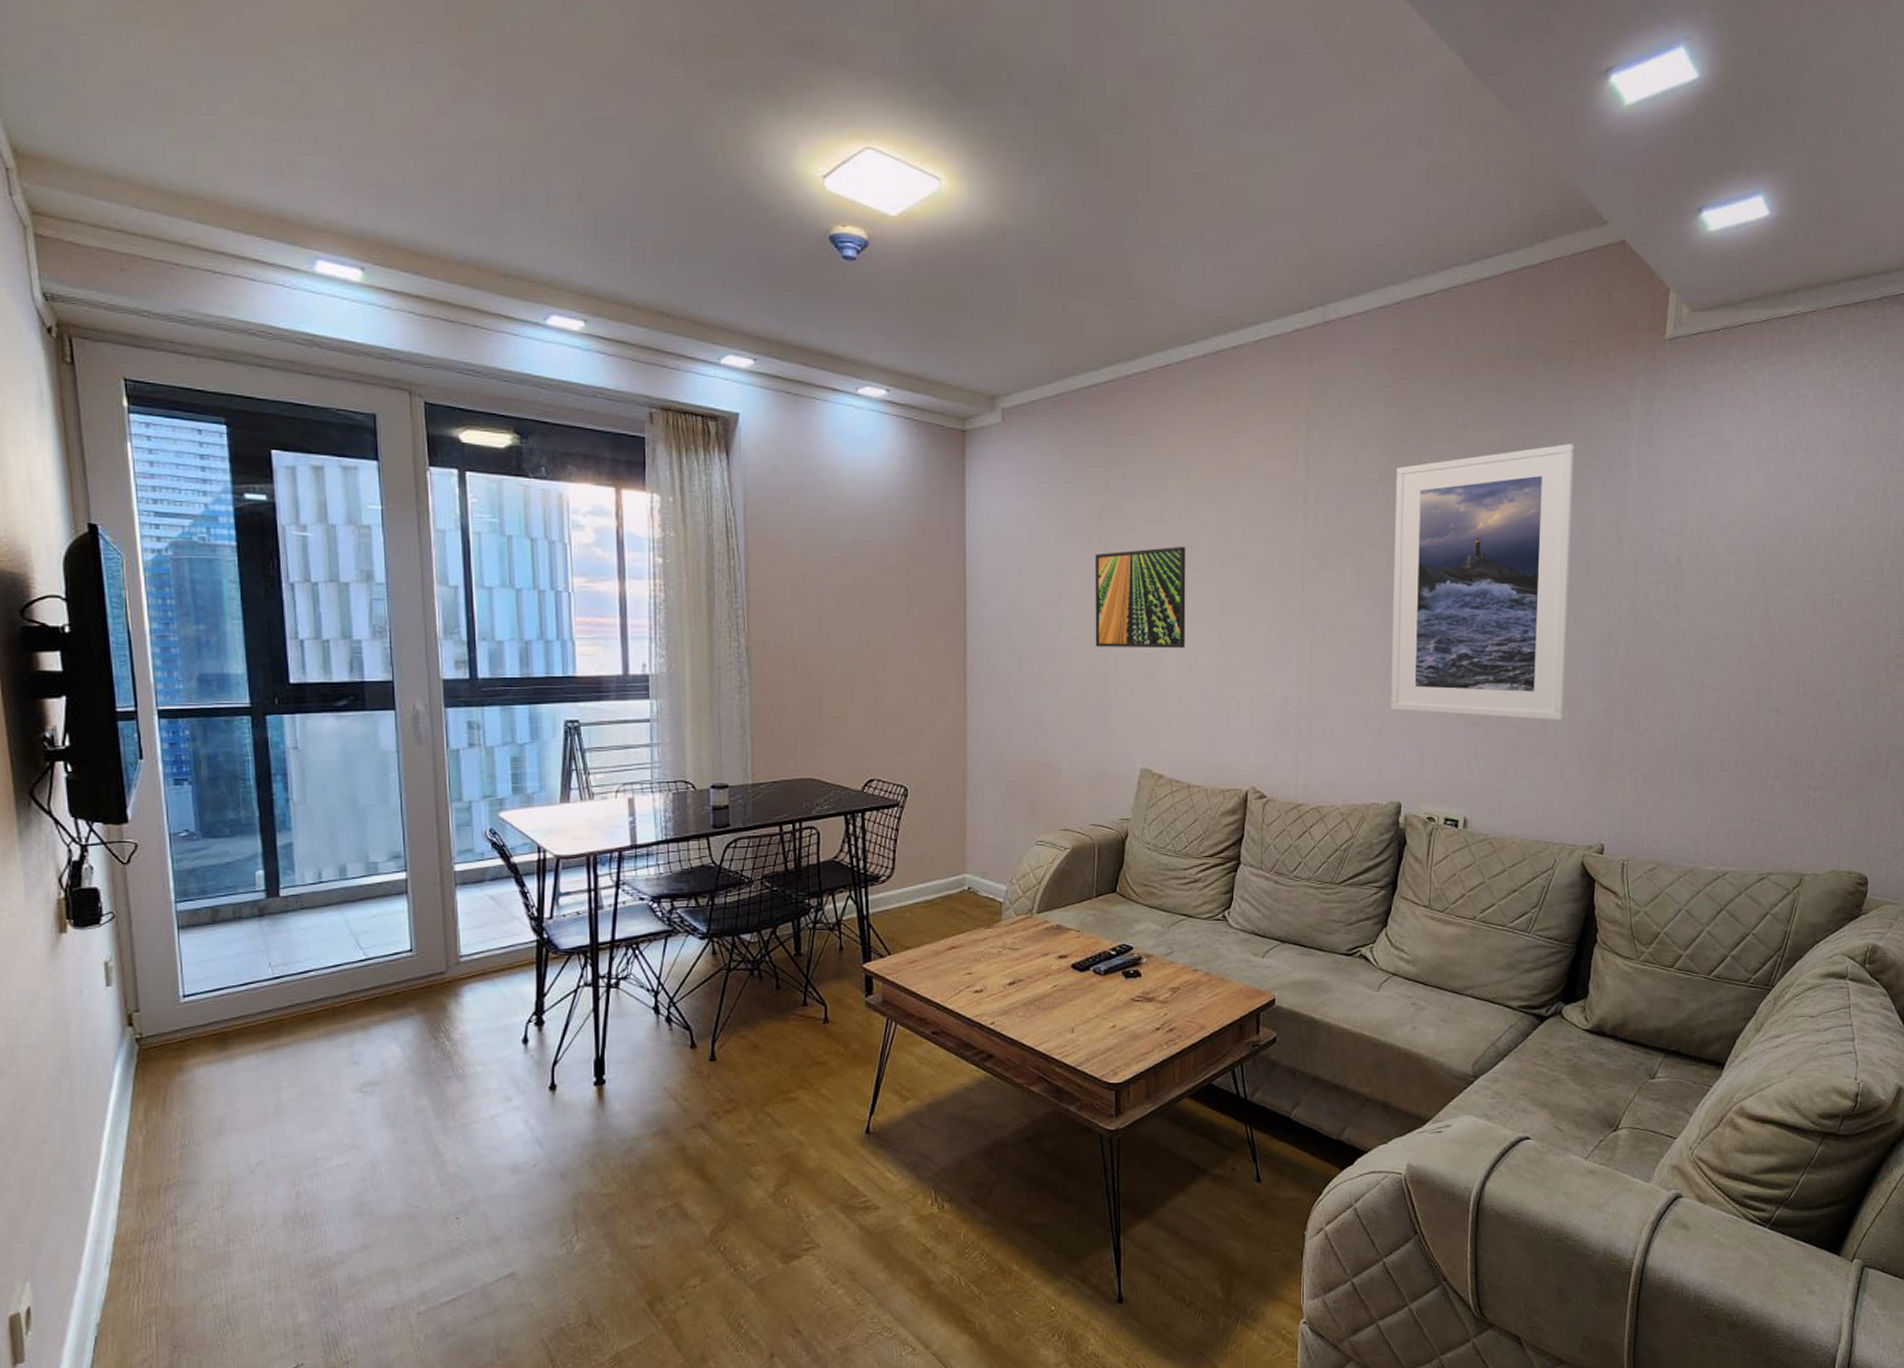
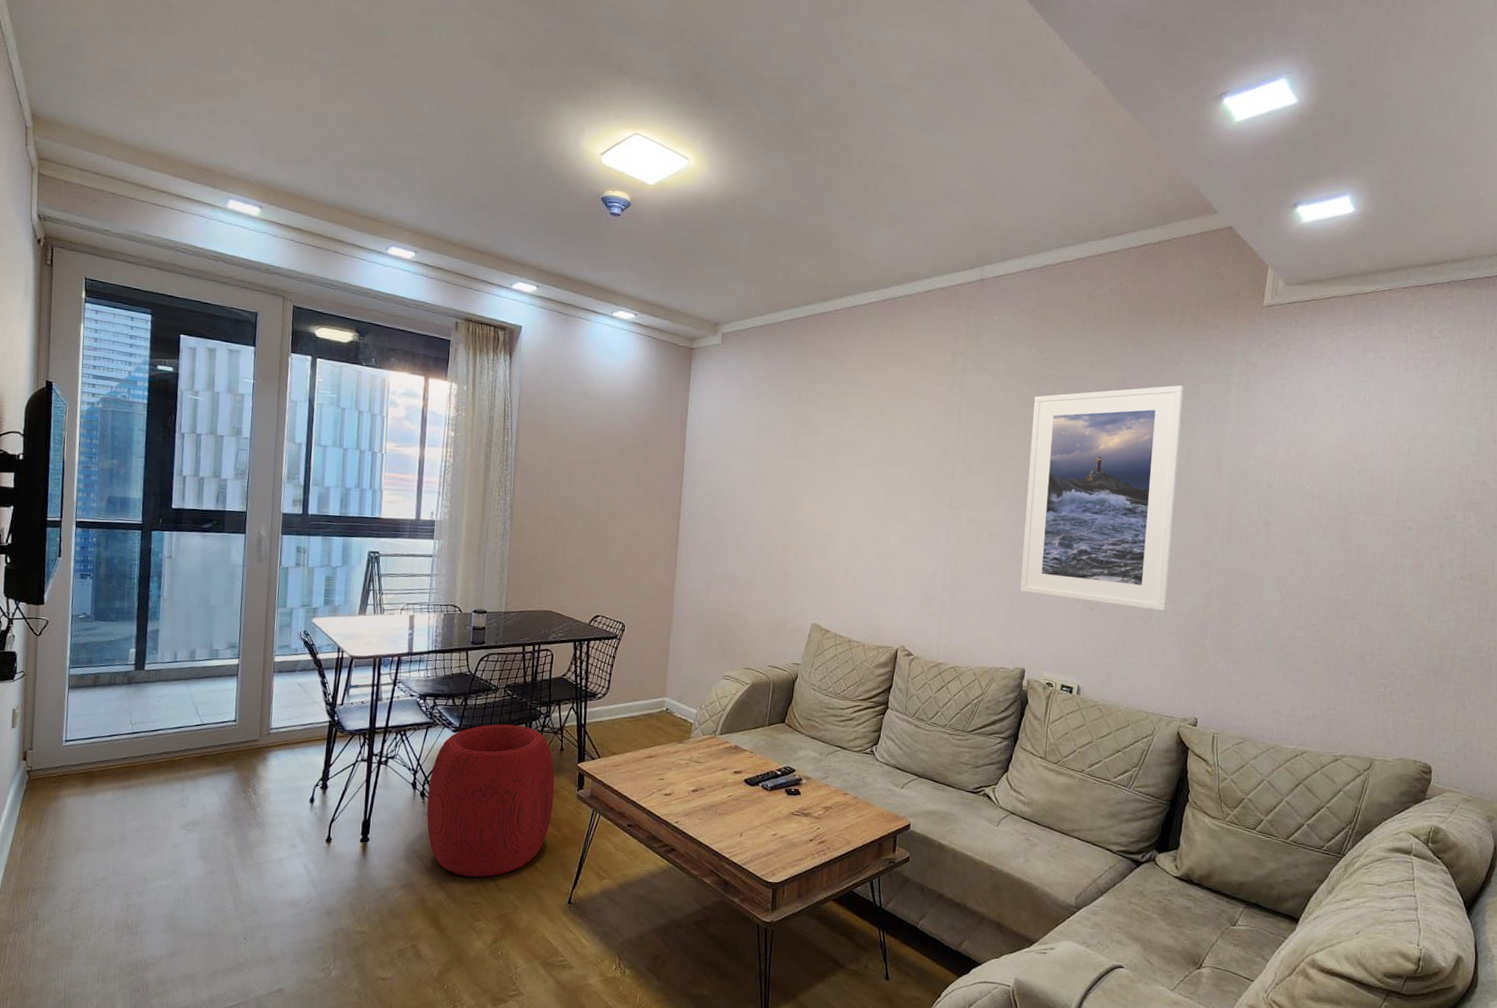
pouf: none [676,924,837,1114] -> present [426,724,555,877]
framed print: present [1095,546,1186,648] -> none [782,448,860,529]

